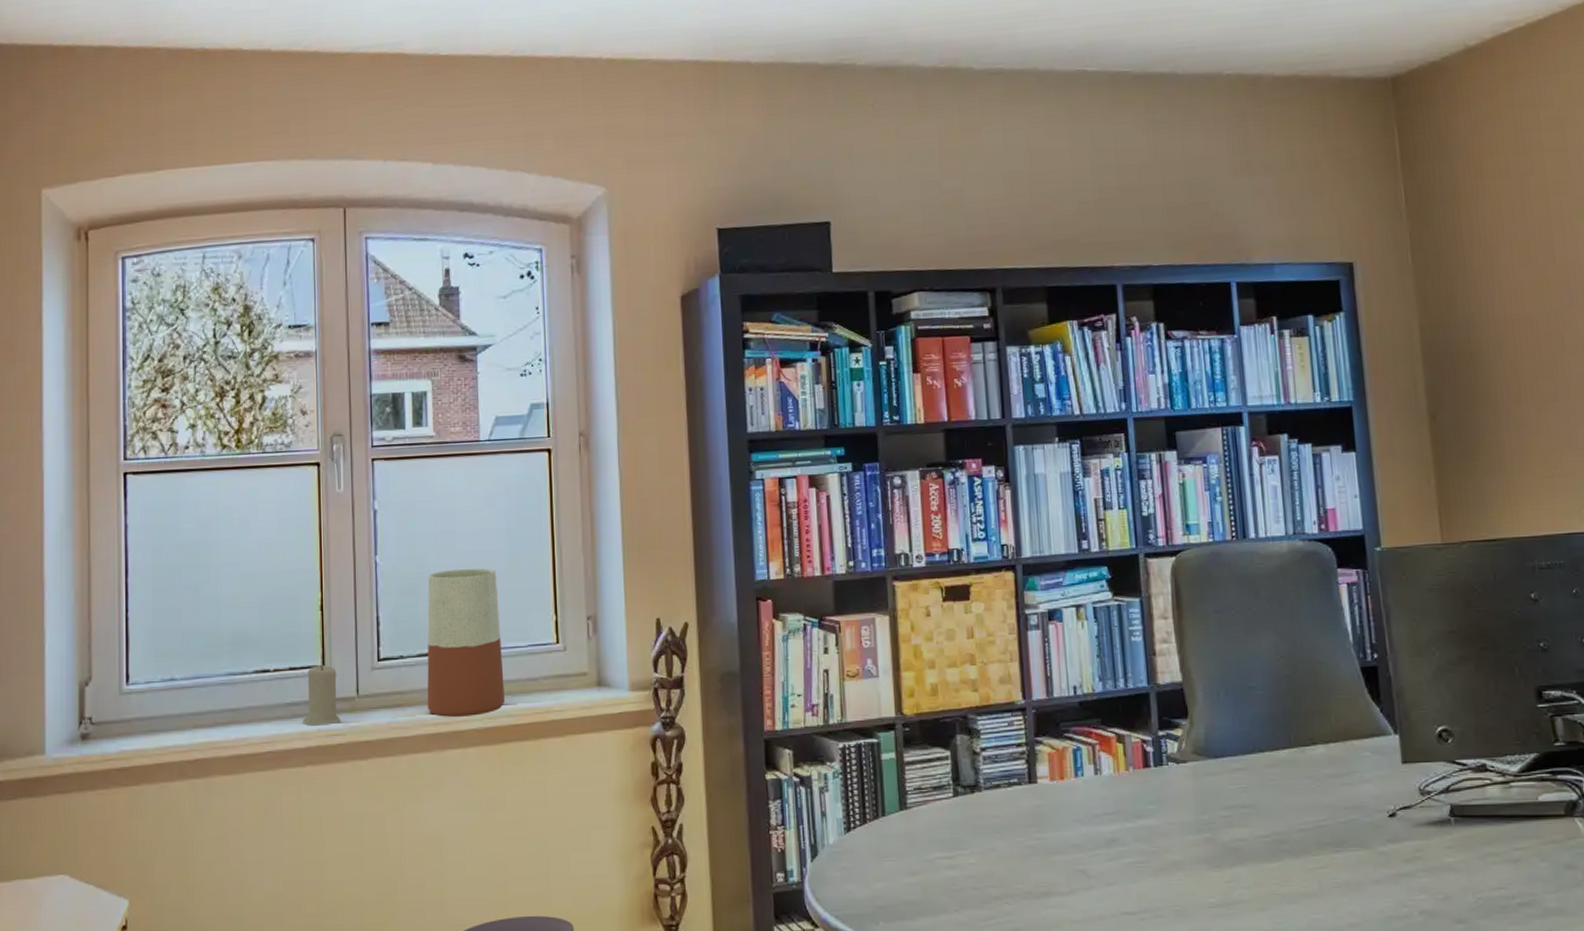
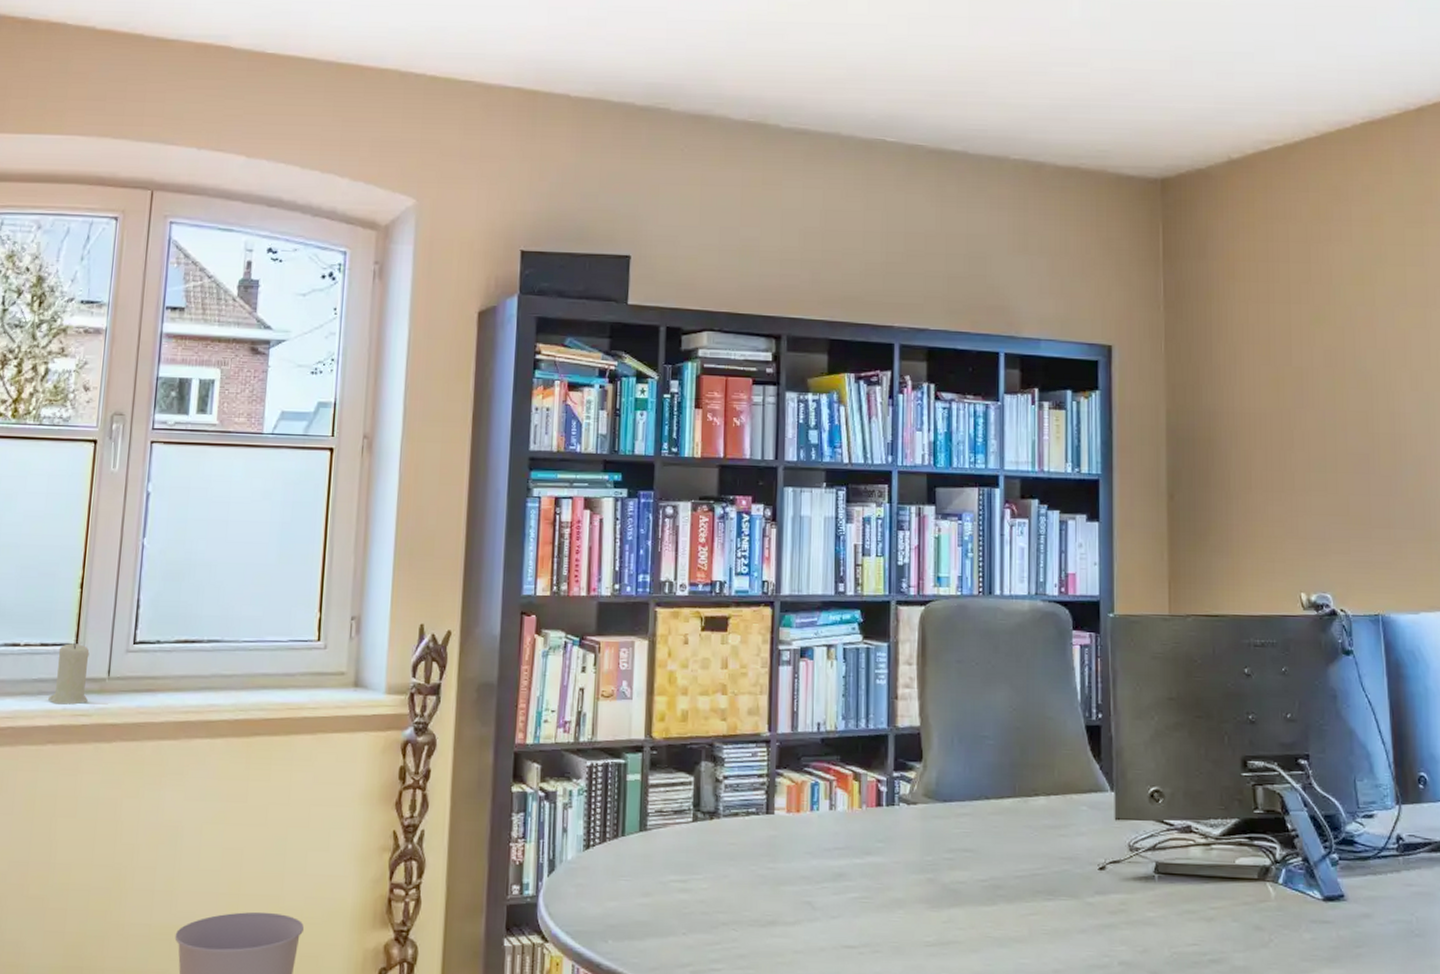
vase: present [427,568,505,718] -> none [178,558,265,708]

